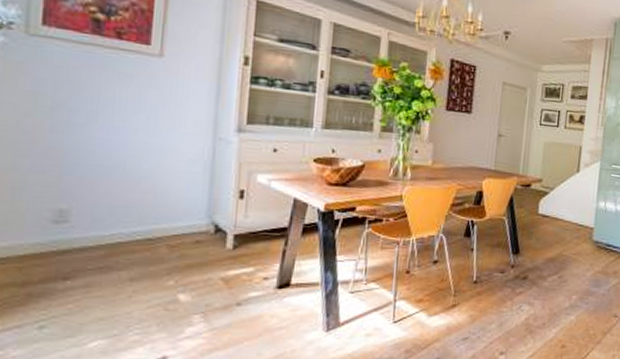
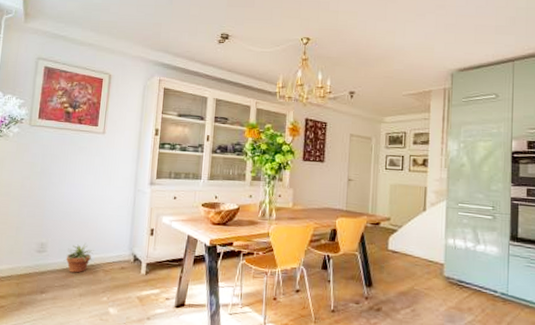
potted plant: none [100,210,151,250] -> present [63,243,94,273]

